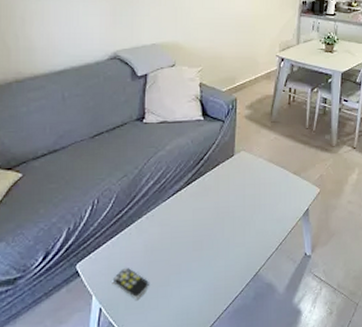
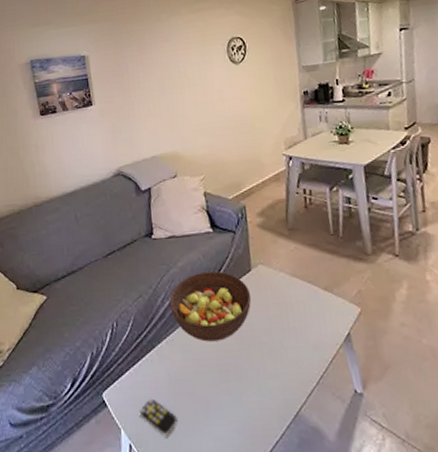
fruit bowl: none [154,154,231,217] -> present [169,271,252,342]

